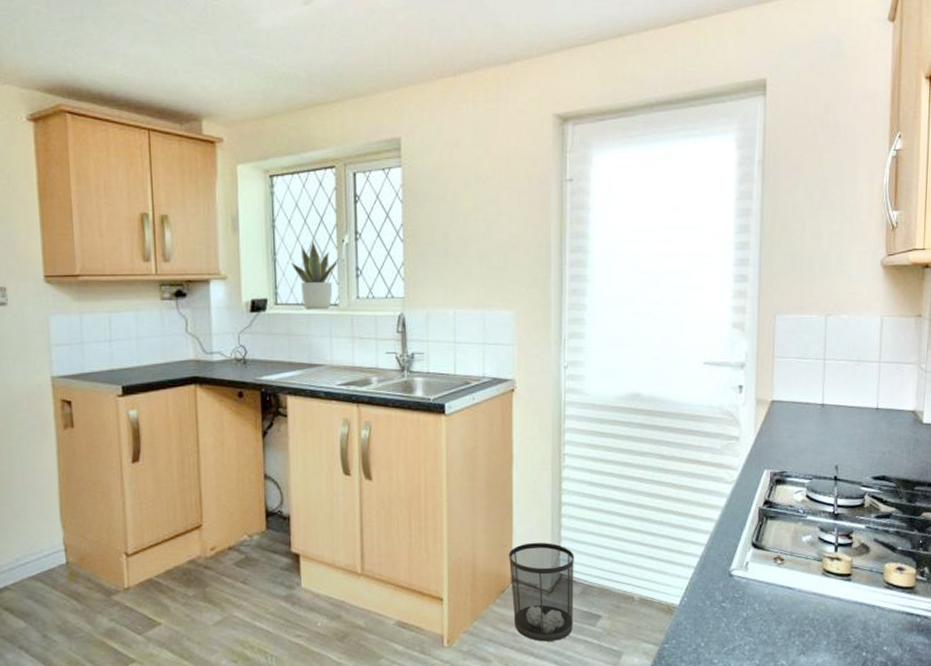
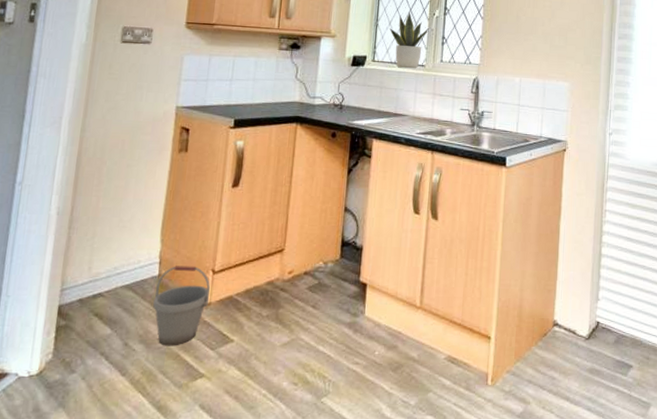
bucket: none [66,550,127,635] -> present [153,266,210,346]
waste bin: present [508,542,574,642] -> none [551,289,610,387]

